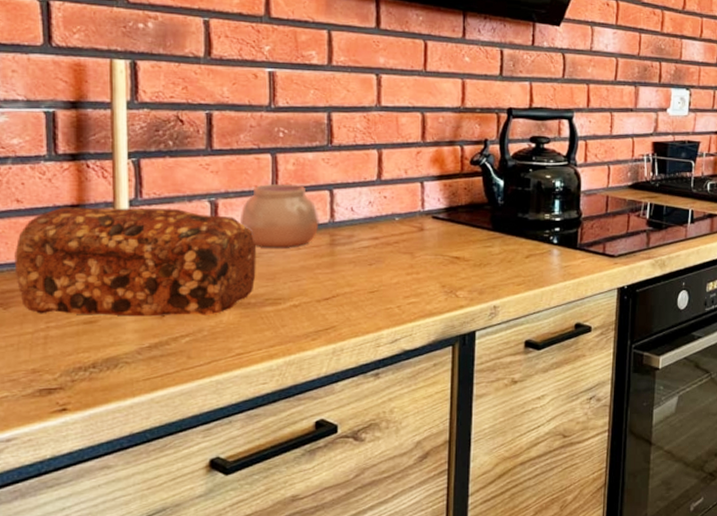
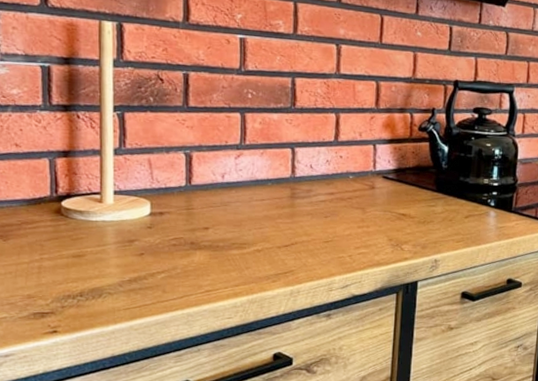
bread loaf: present [14,207,257,317] -> none [13,152,226,255]
jar: present [239,183,320,248] -> none [211,140,282,199]

